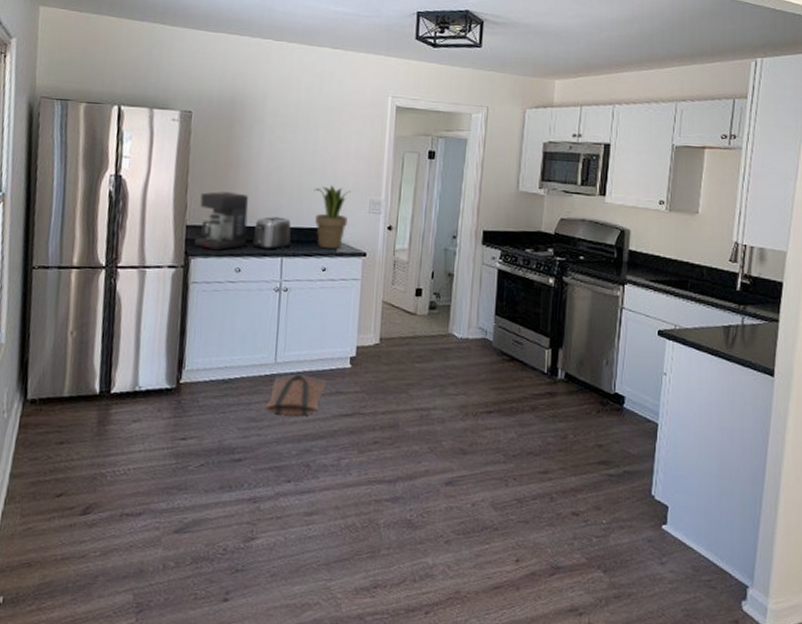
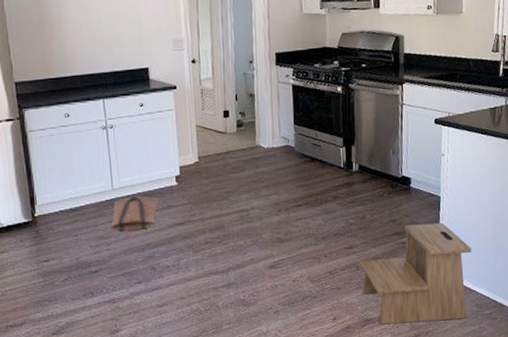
coffee maker: present [193,191,249,251] -> none [23,48,71,101]
toaster: present [252,216,291,251] -> none [75,64,109,96]
potted plant: present [314,185,351,249] -> none [122,30,156,87]
step stool: none [553,453,691,583] -> present [359,222,472,325]

